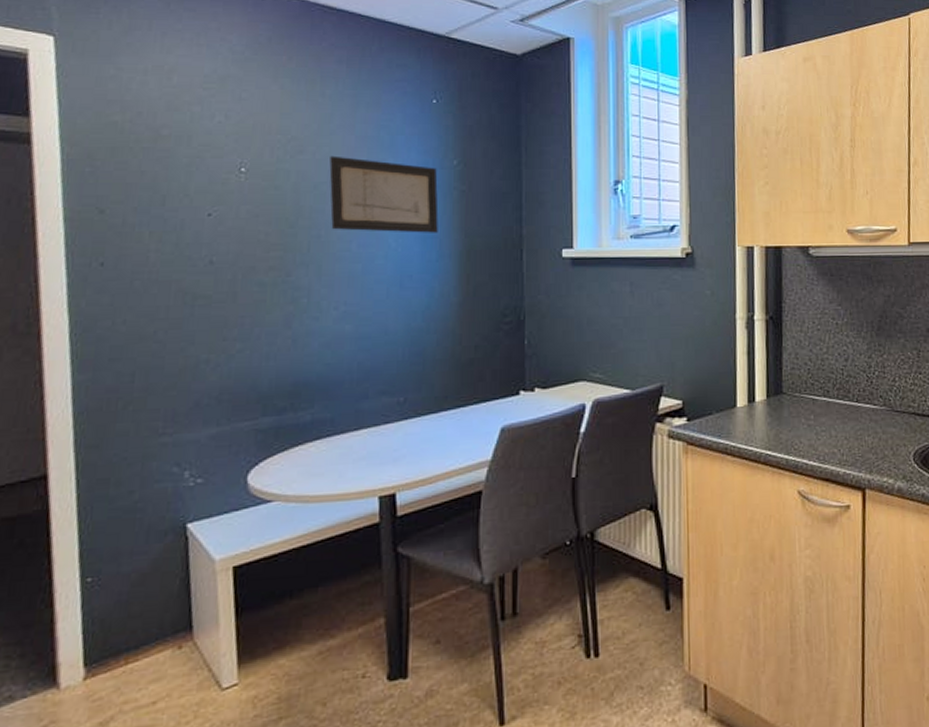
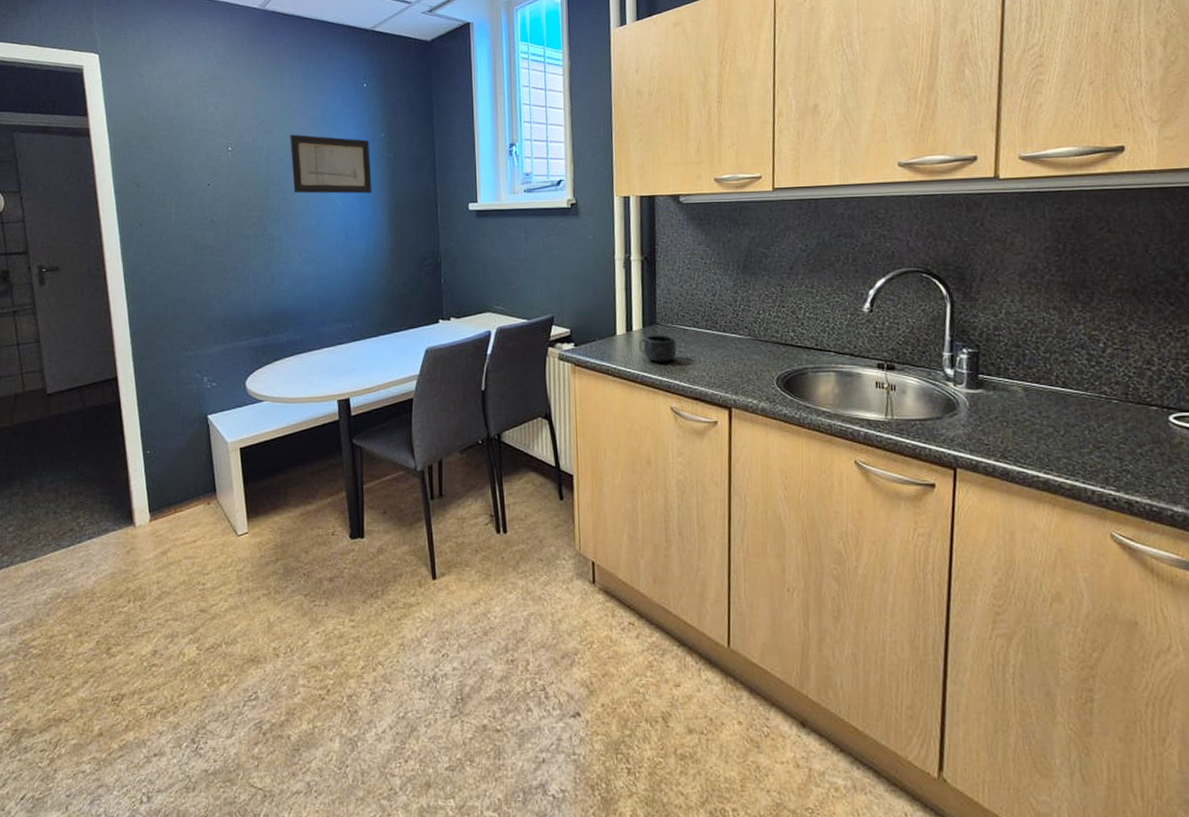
mug: none [763,406,805,439] -> present [639,334,677,363]

